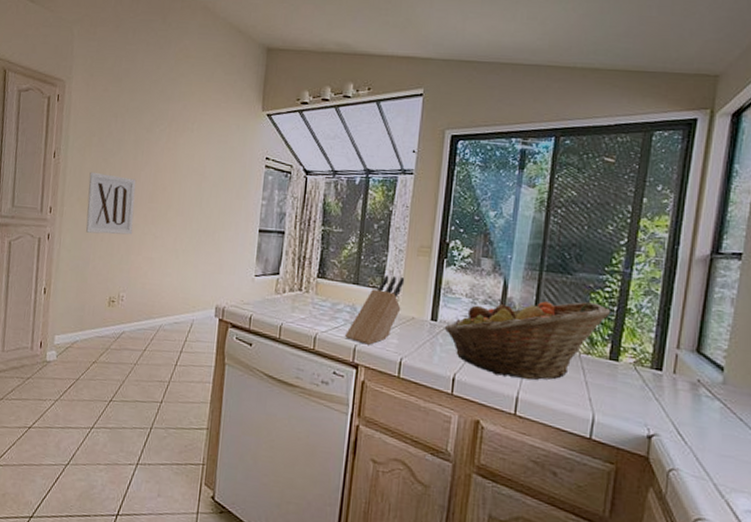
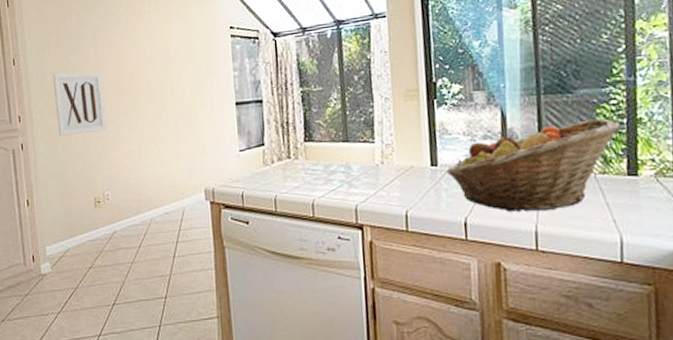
knife block: present [345,275,405,345] -> none [344,125,398,203]

